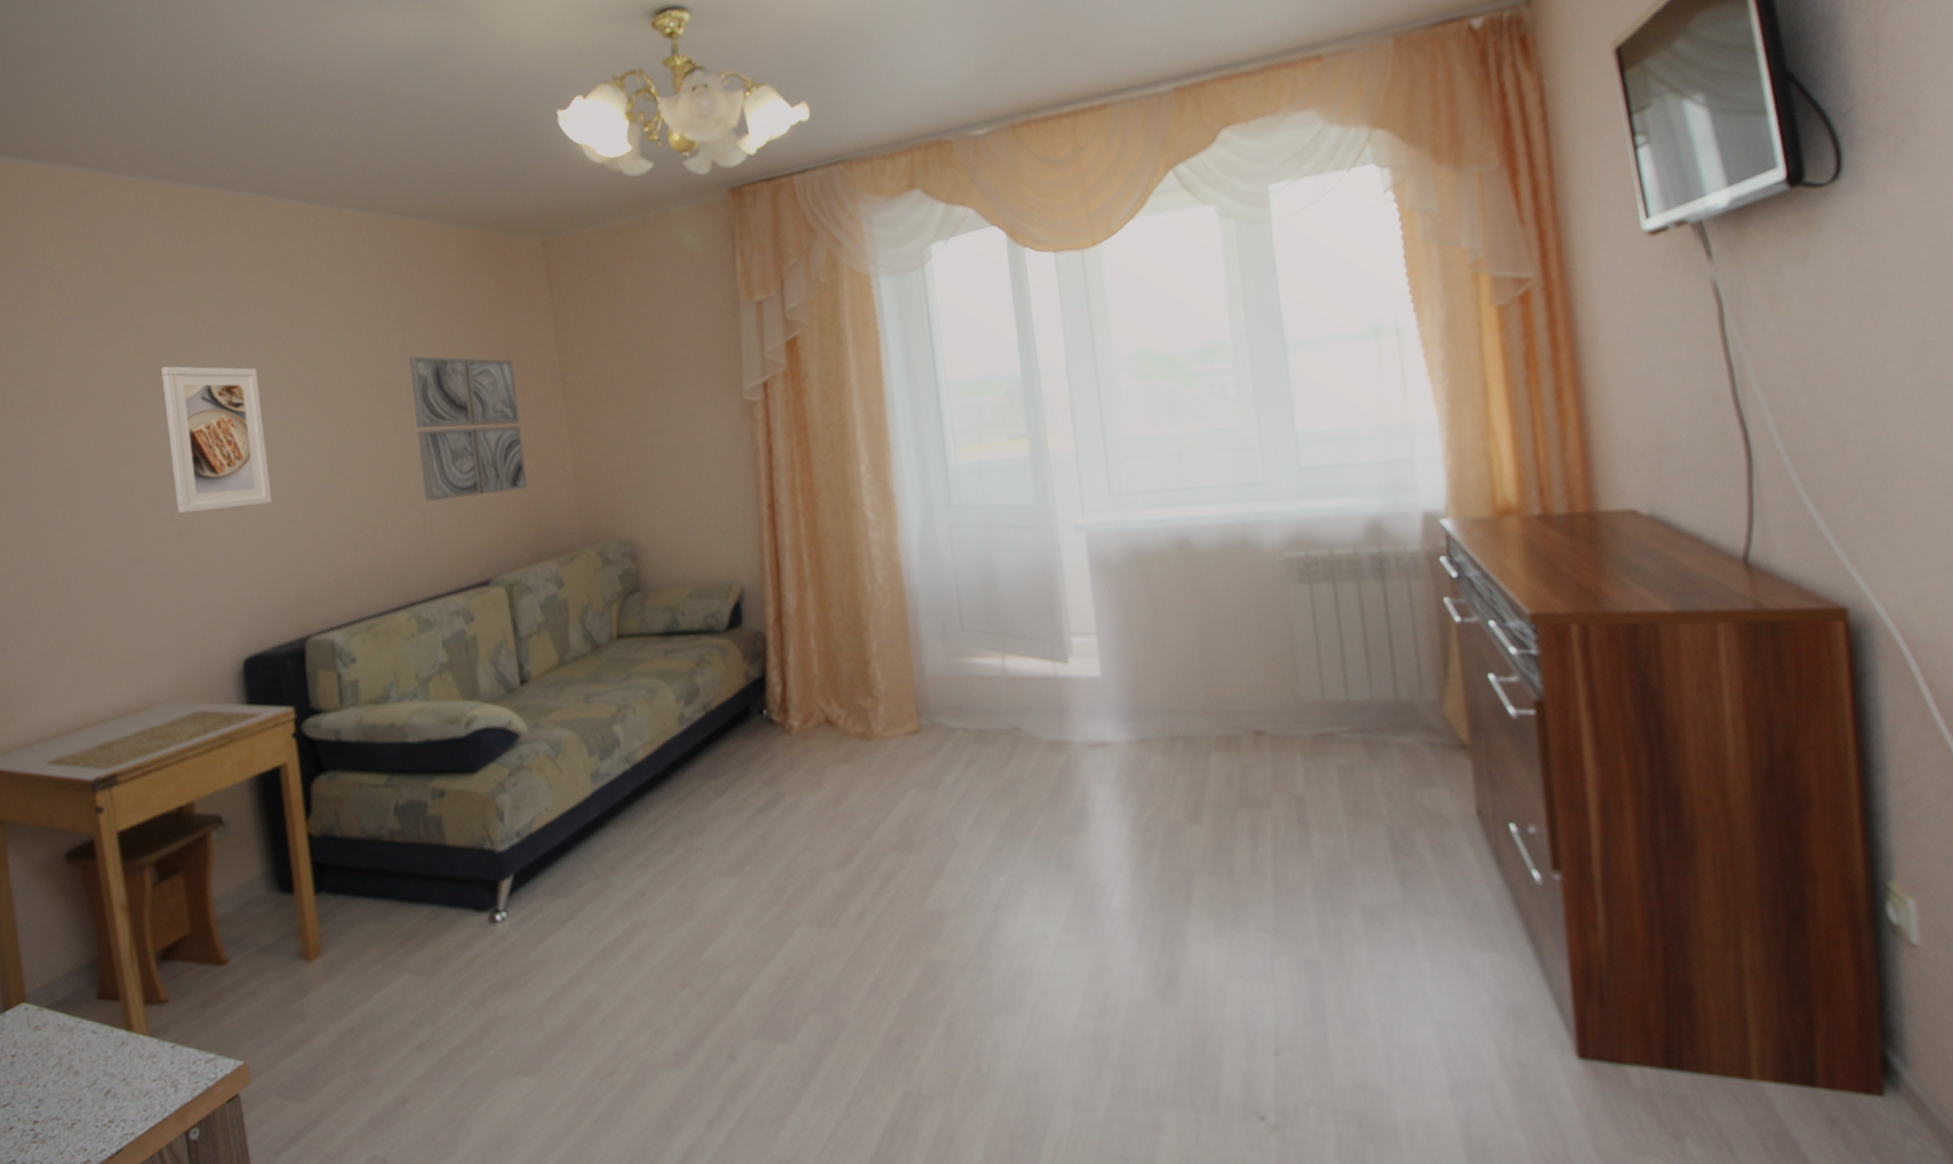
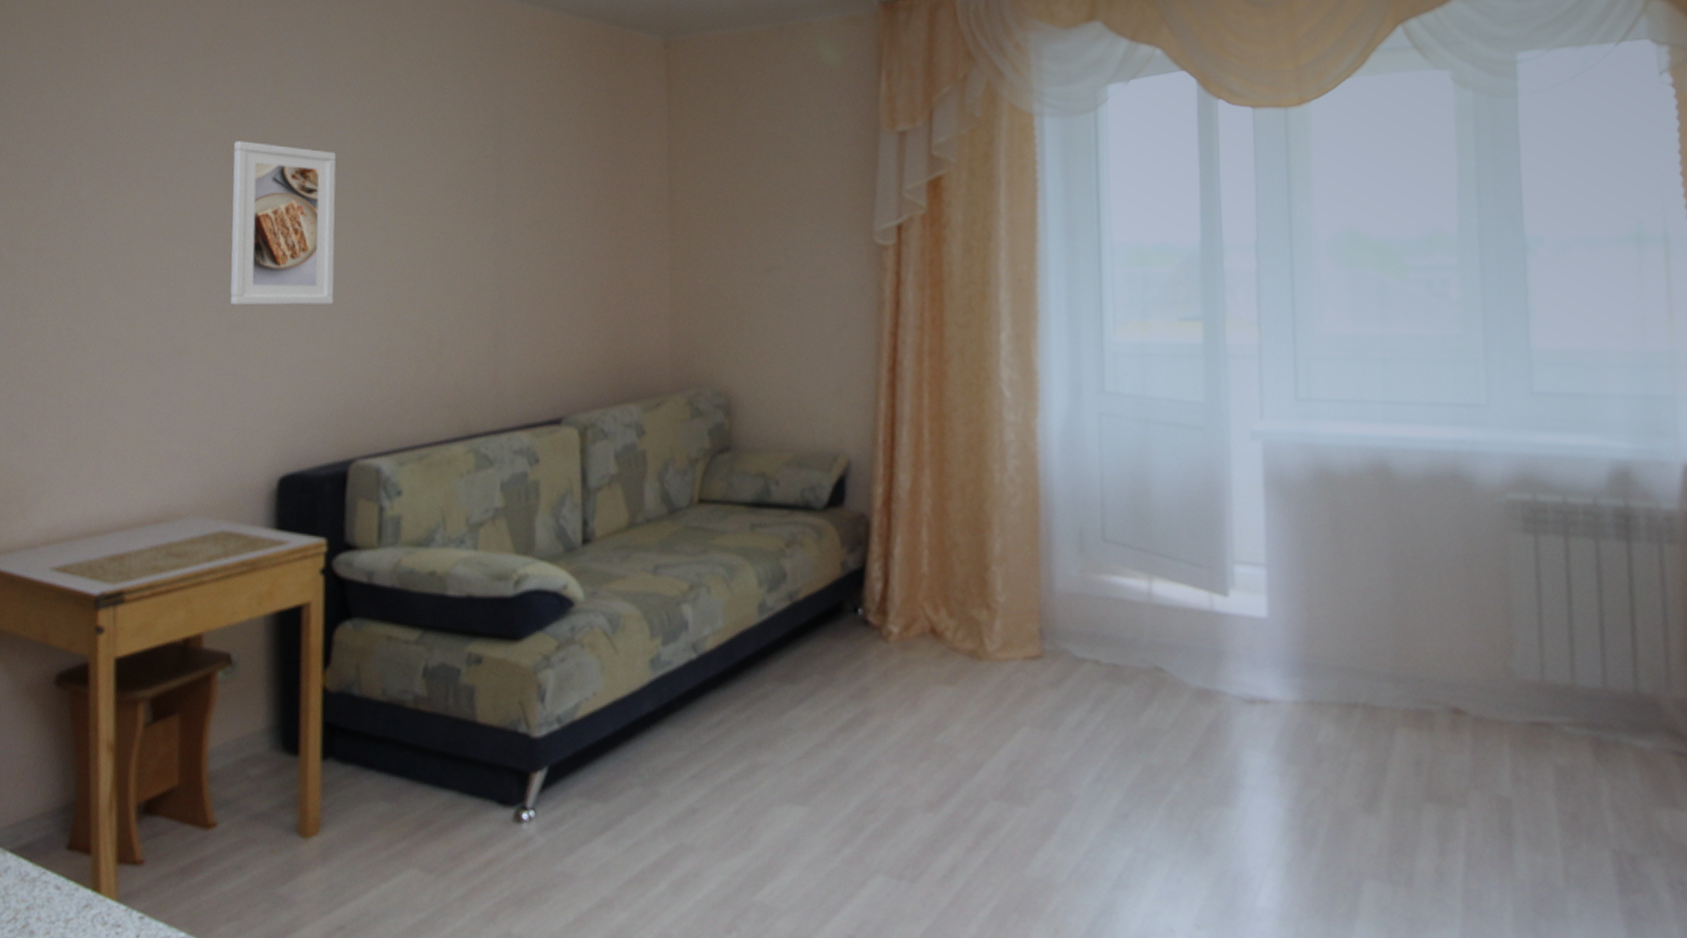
wall art: present [408,356,528,502] -> none [500,156,618,322]

